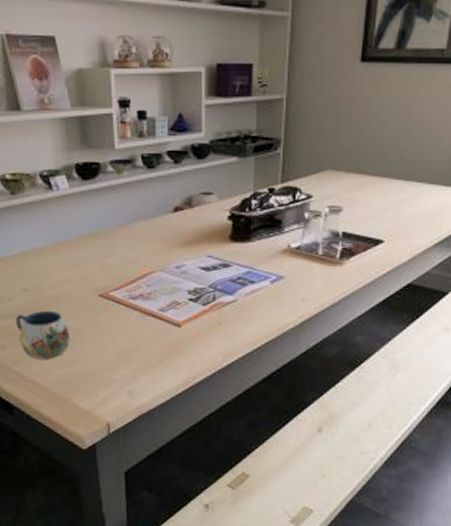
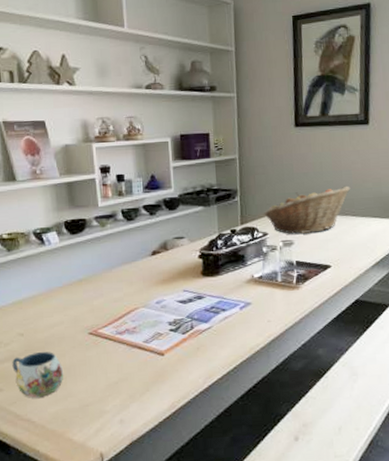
fruit basket: none [310,143,421,199] -> present [264,185,351,234]

